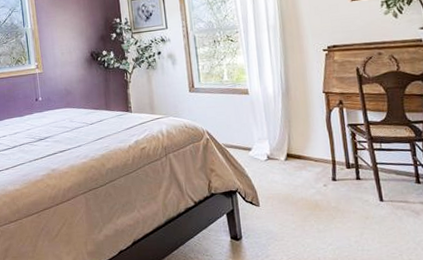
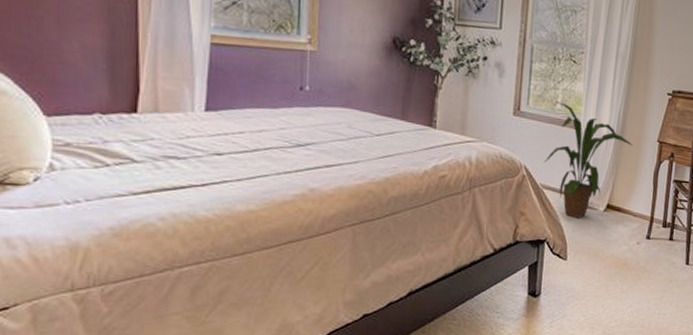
house plant: none [222,75,300,169] -> present [543,102,633,218]

